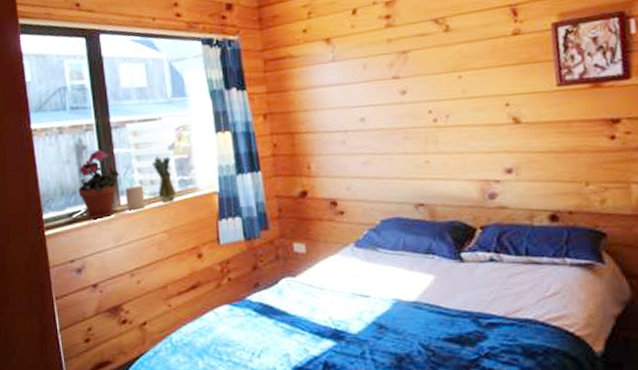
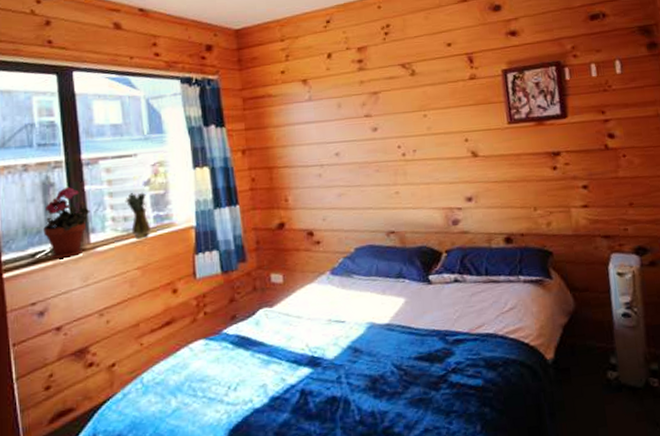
candle: present [122,185,150,211] -> none [92,222,123,249]

